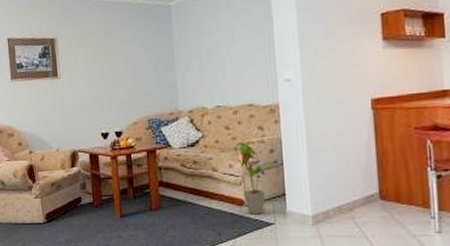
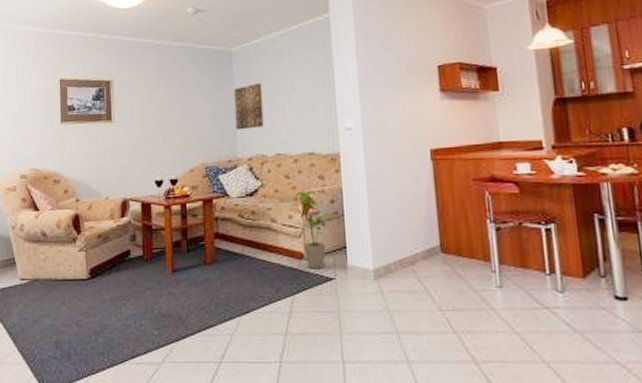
wall art: none [174,36,204,84] -> present [234,83,264,130]

